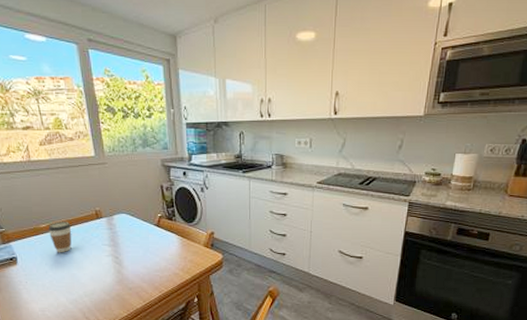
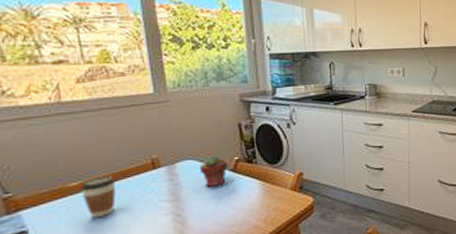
potted succulent: none [131,211,153,237] -> present [199,155,229,187]

